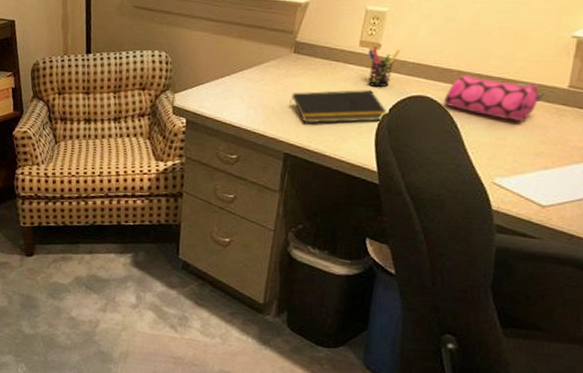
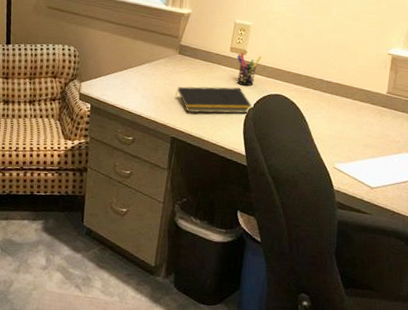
pencil case: present [444,74,544,122] -> none [296,79,369,119]

